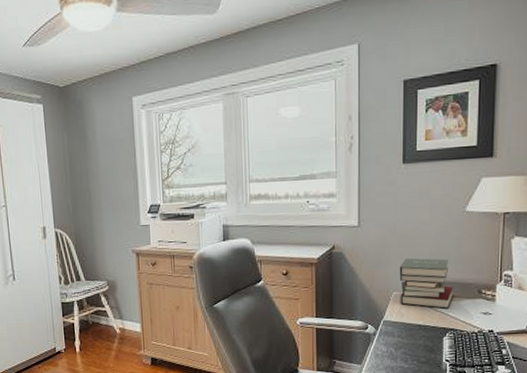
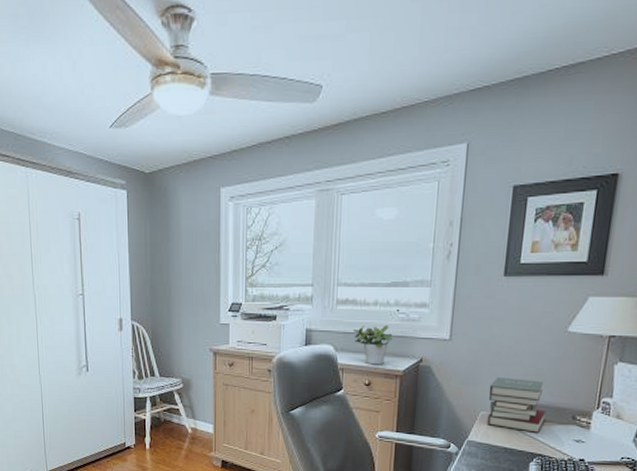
potted plant: none [267,216,305,255] -> present [353,325,393,365]

